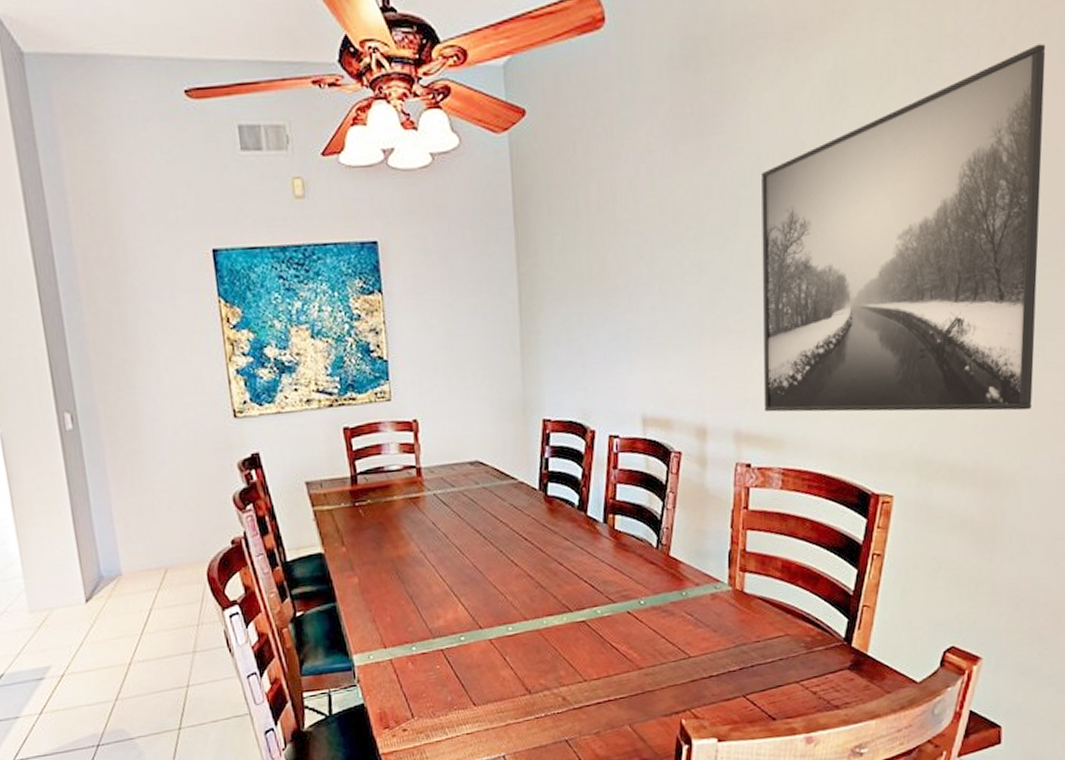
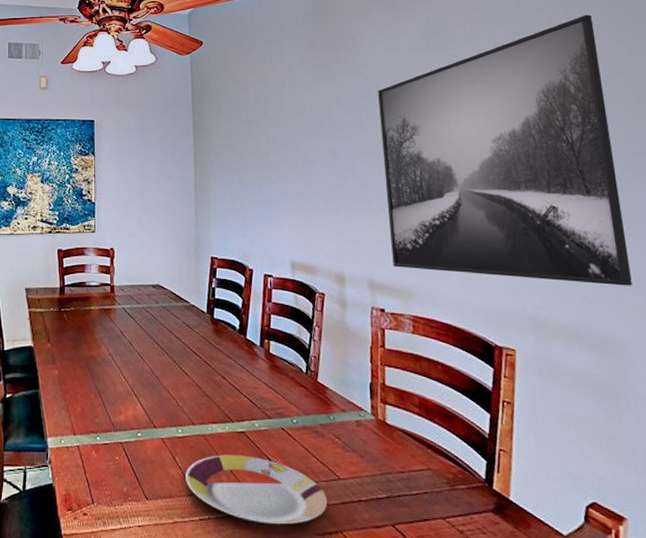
plate: none [518,645,676,715] -> present [185,455,328,525]

